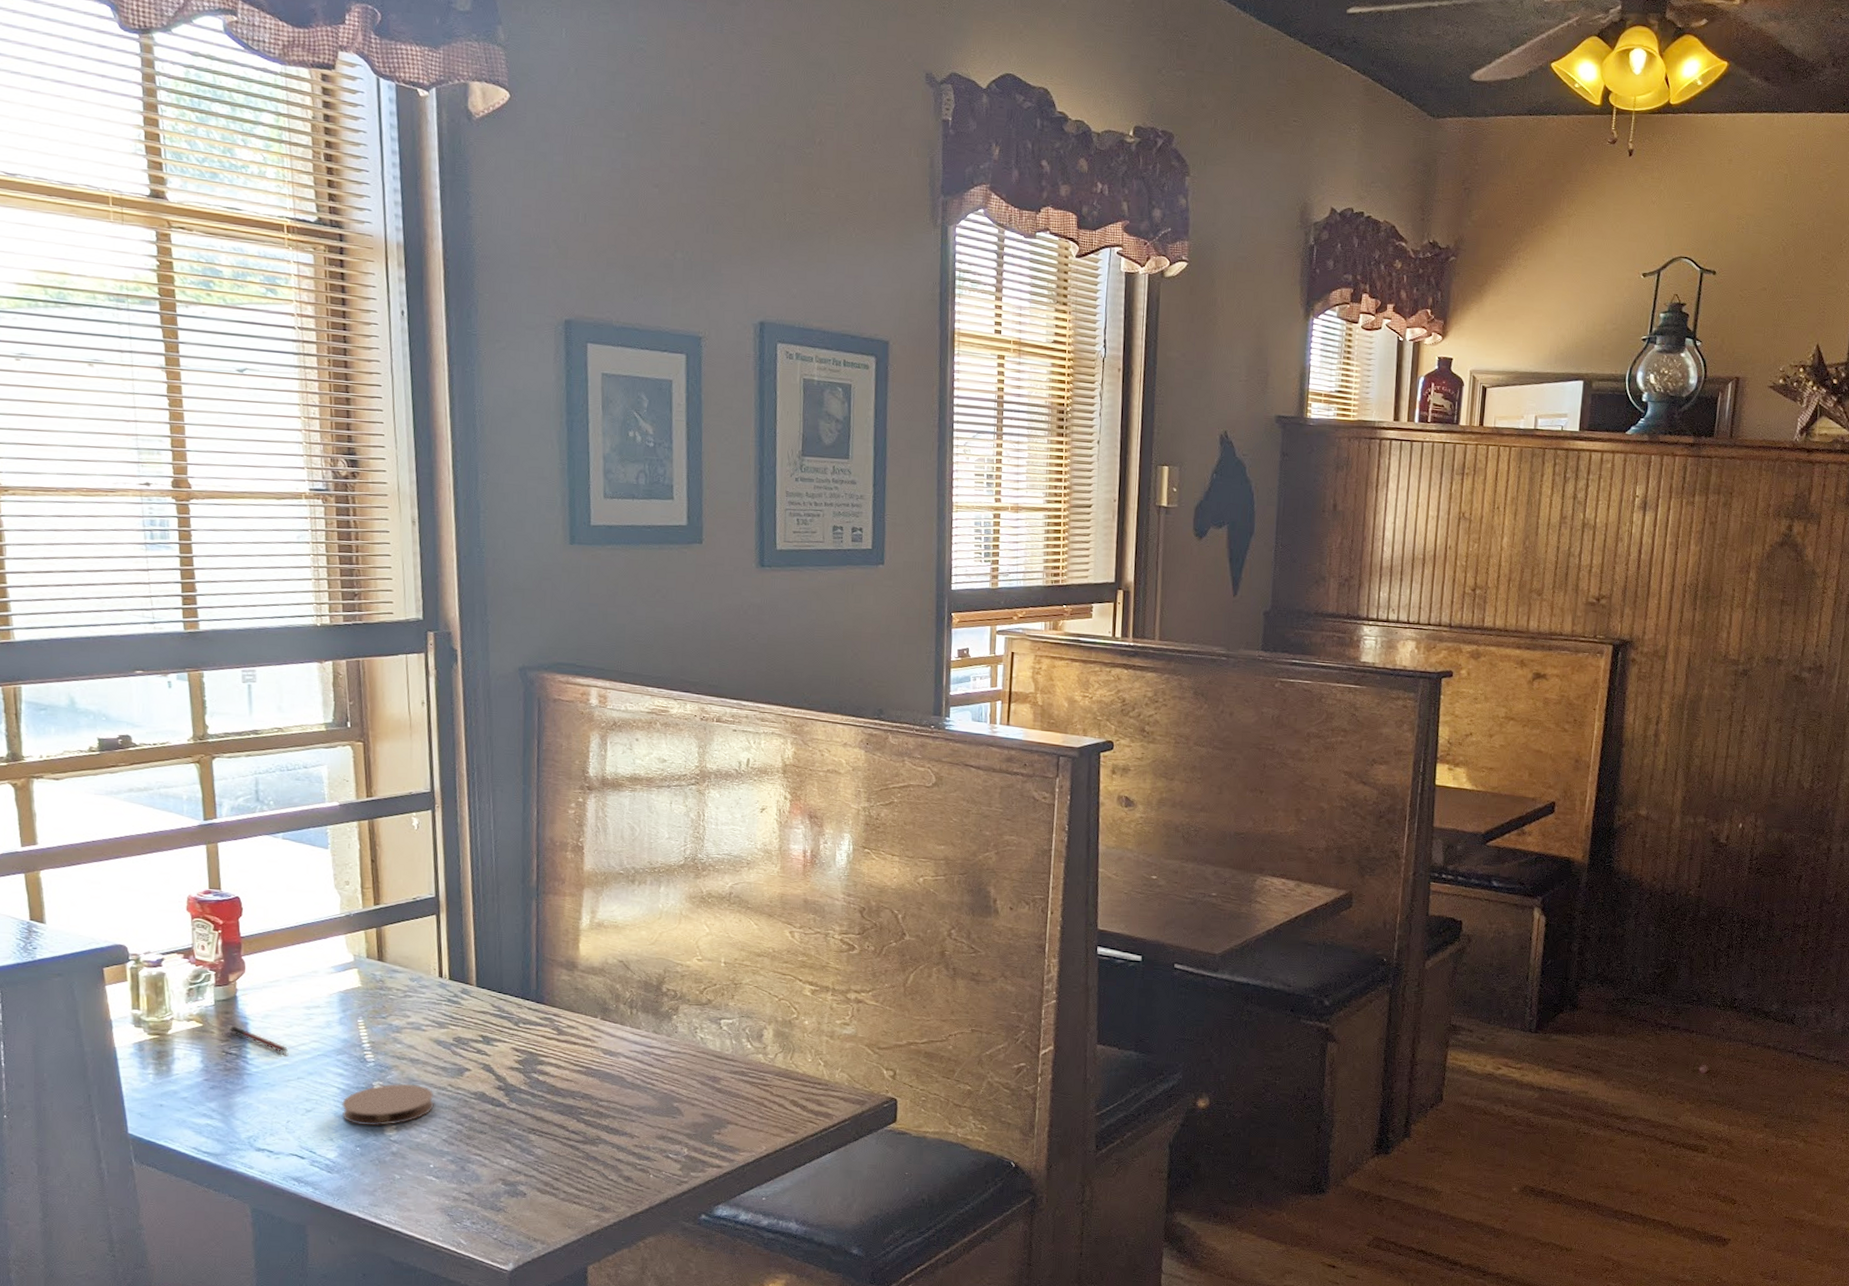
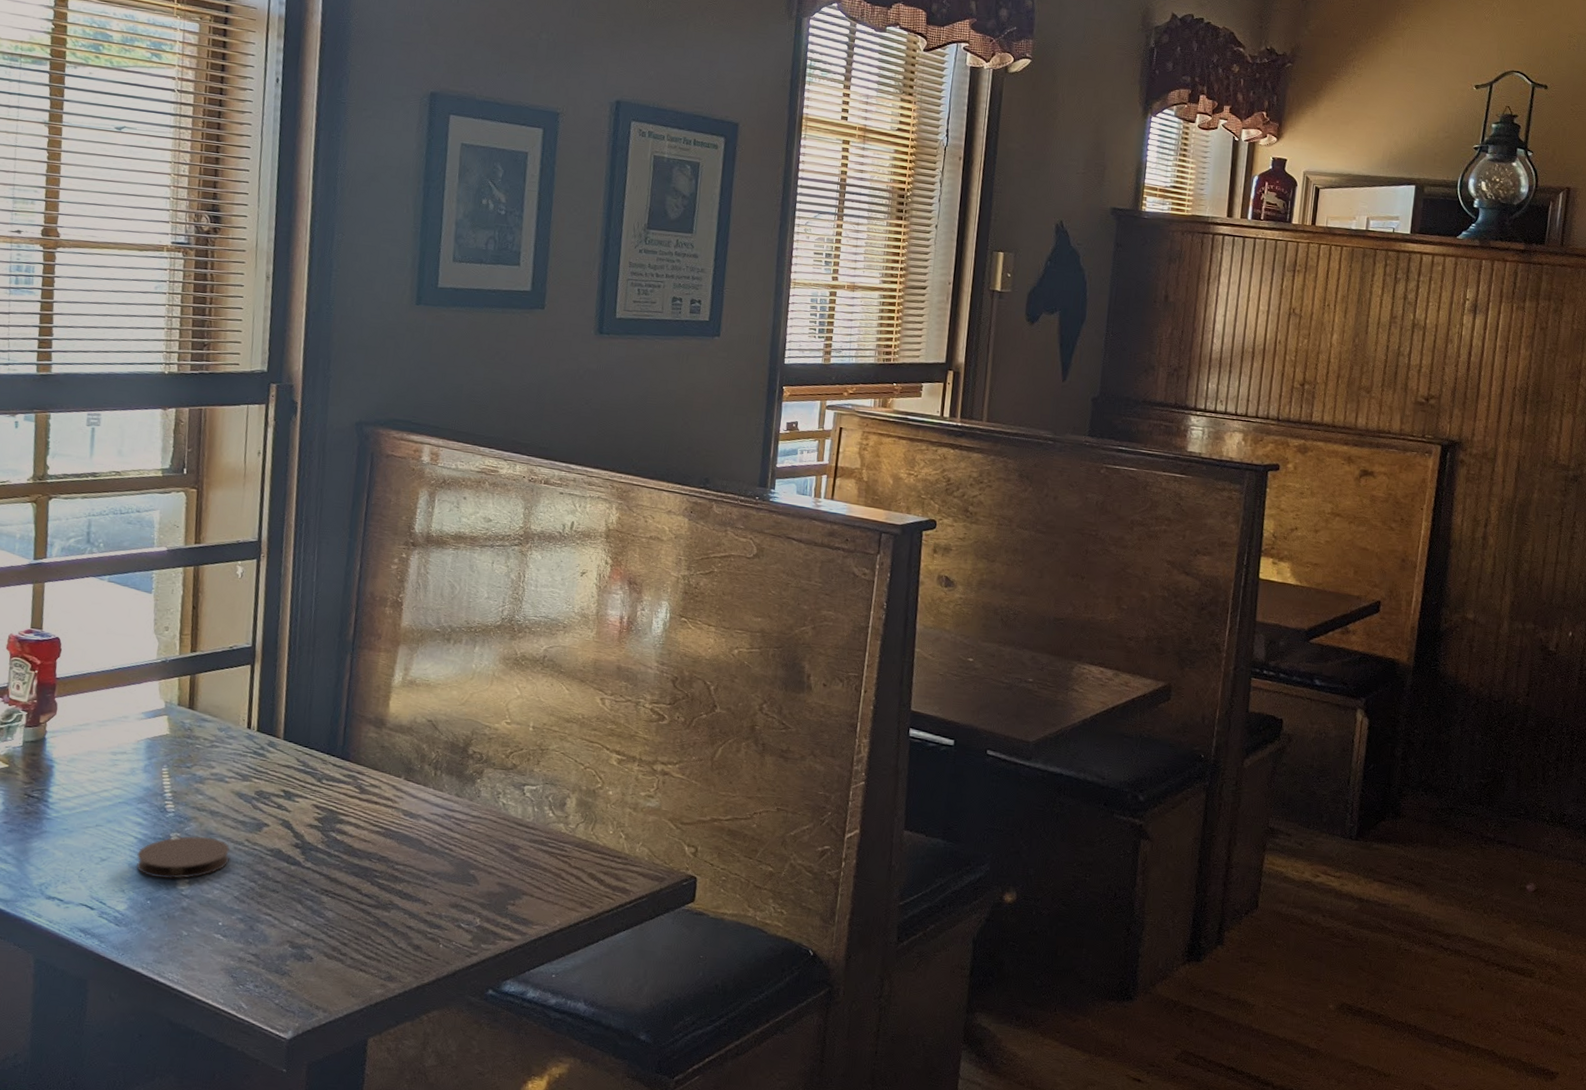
pen: present [226,1025,288,1053] -> none [31,767,90,799]

